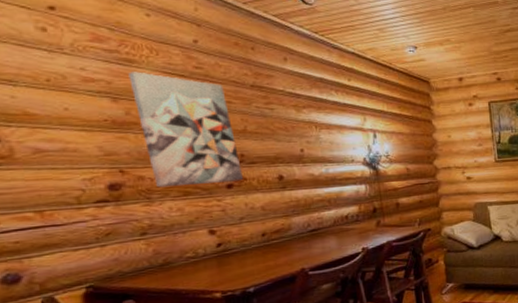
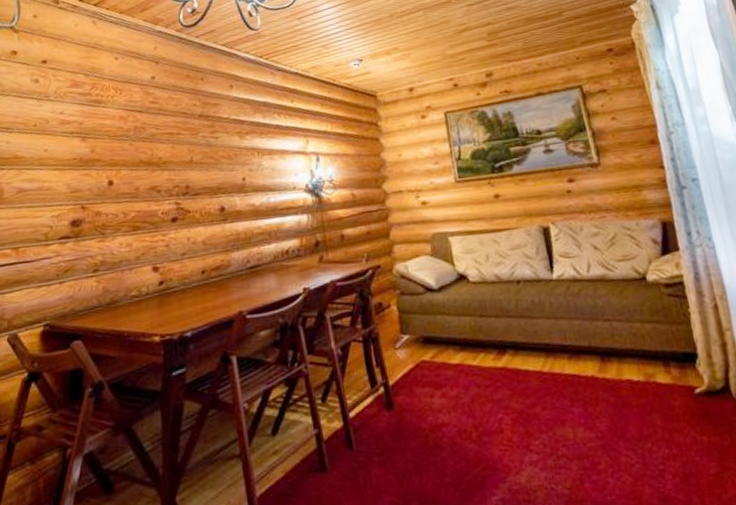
wall art: present [128,71,243,188] -> none [96,111,187,223]

